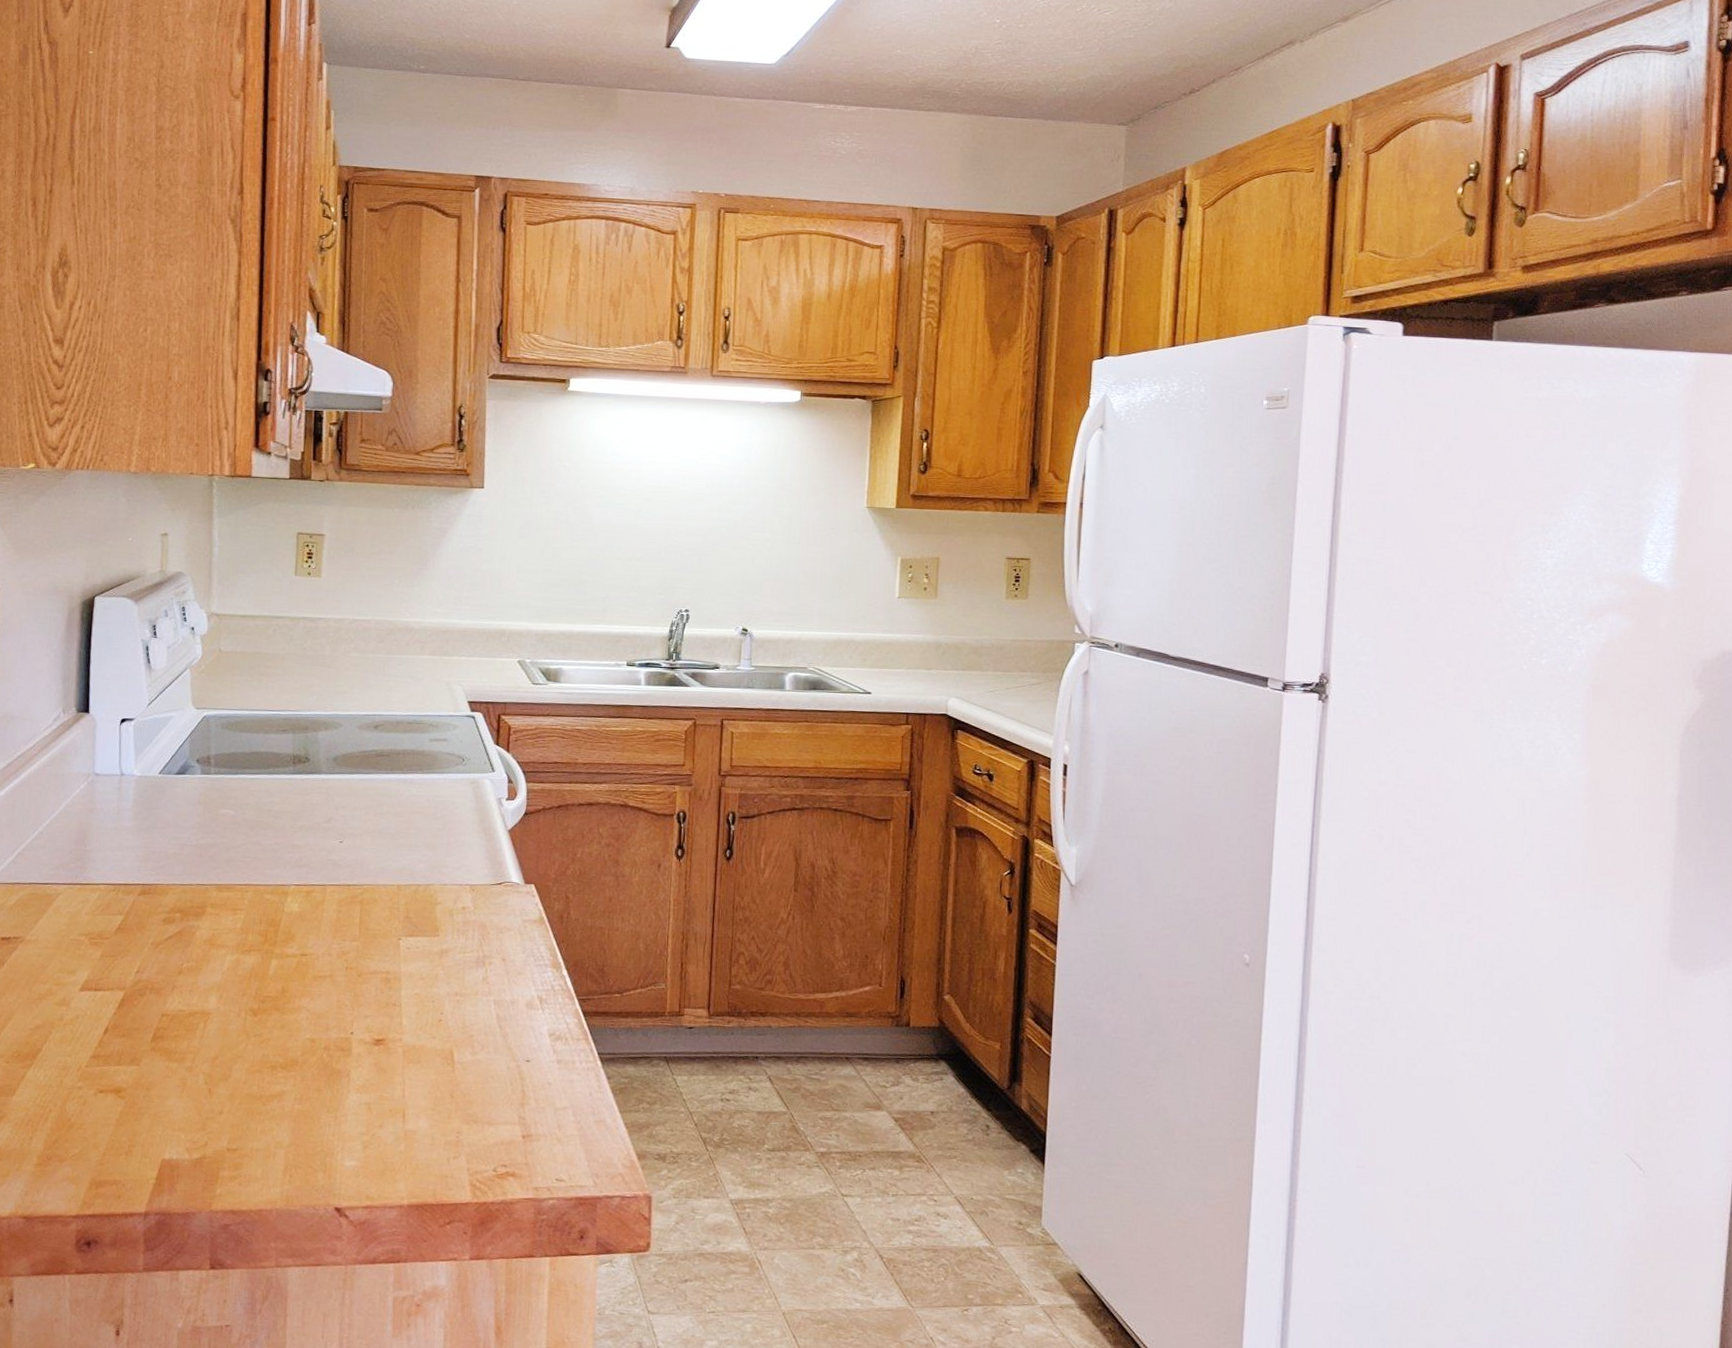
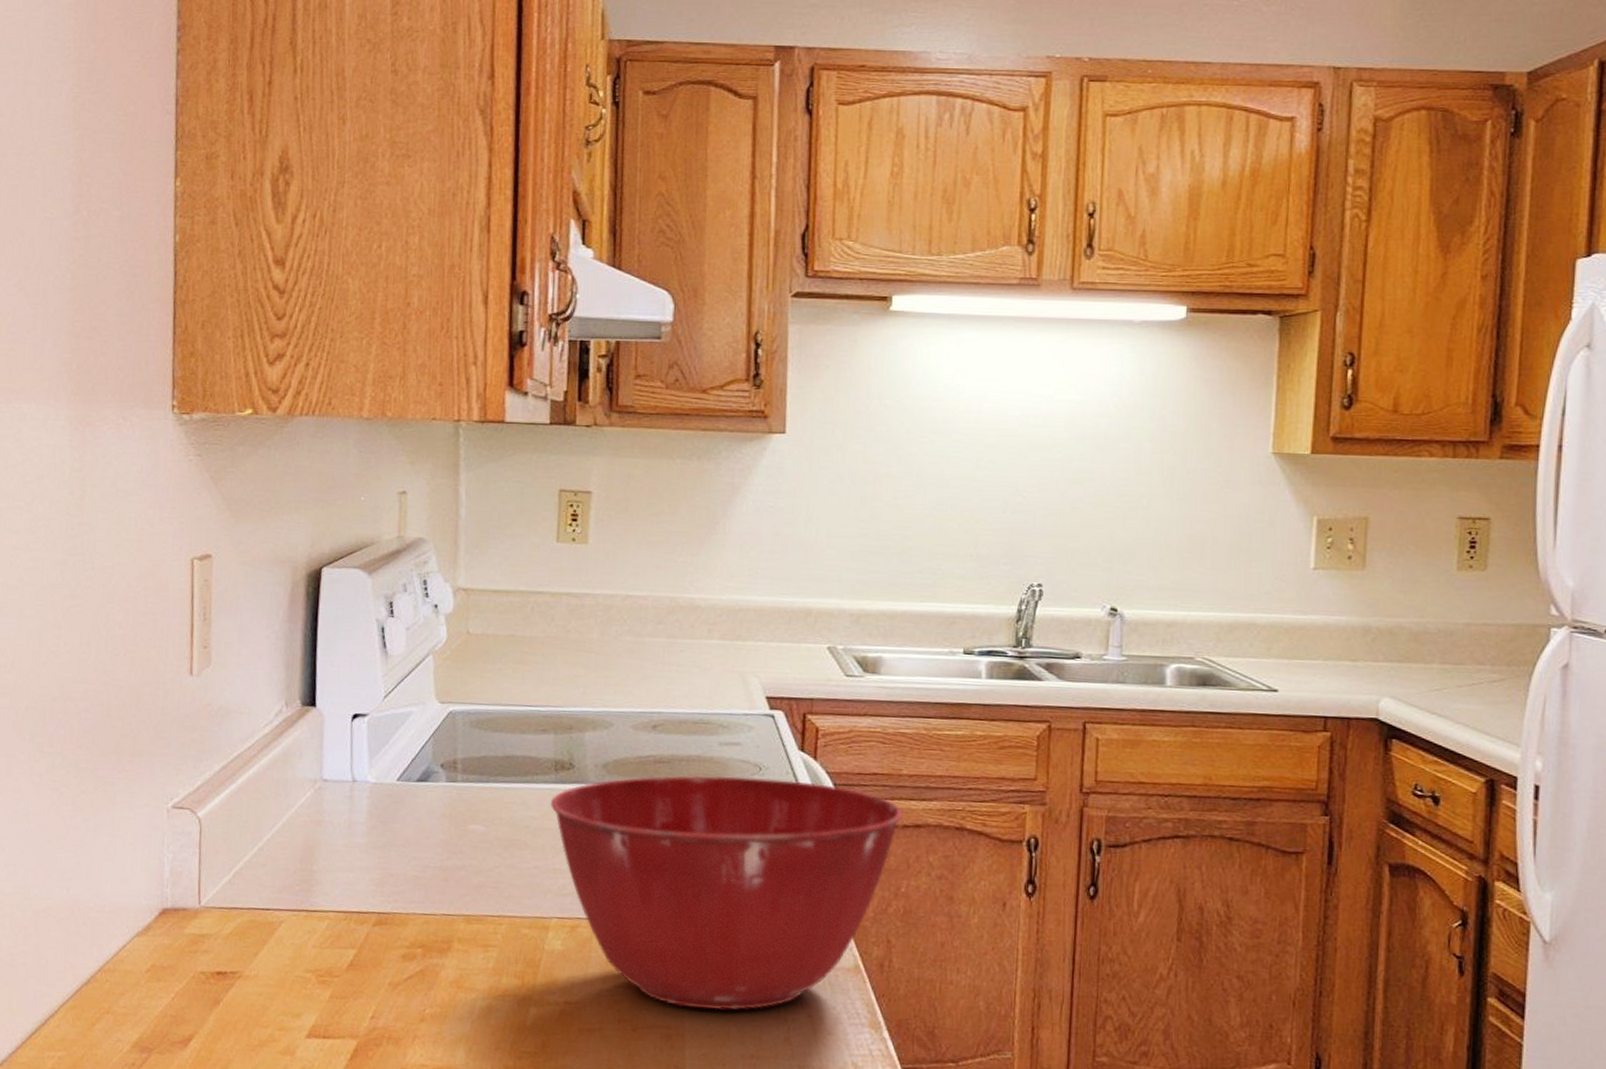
mixing bowl: none [289,766,579,957] -> present [550,776,903,1010]

